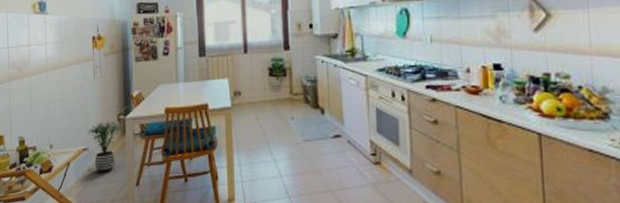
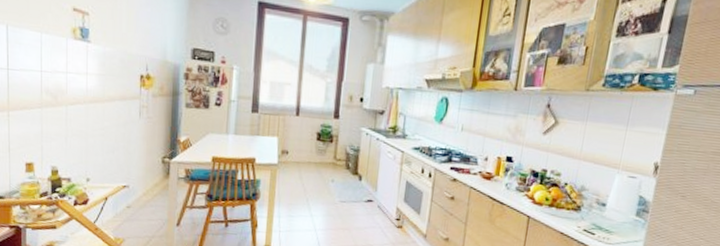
potted plant: present [88,121,124,173] -> none [130,161,168,211]

